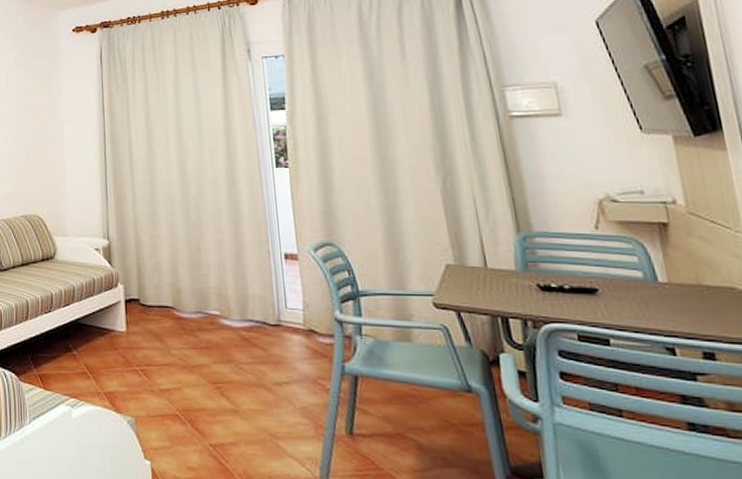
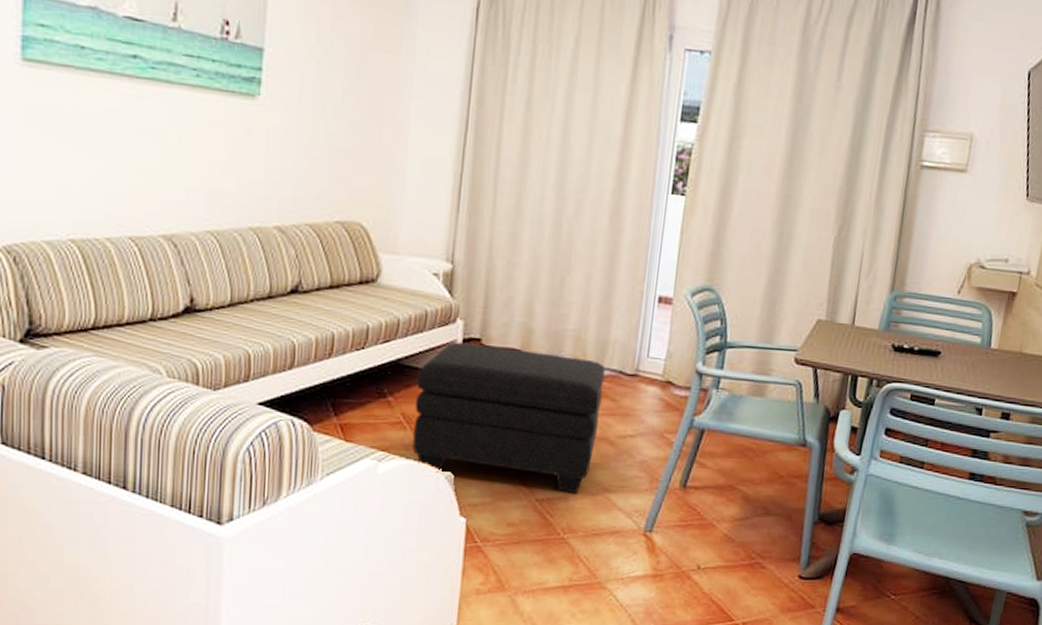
ottoman: none [93,302,254,440] -> present [412,342,606,494]

